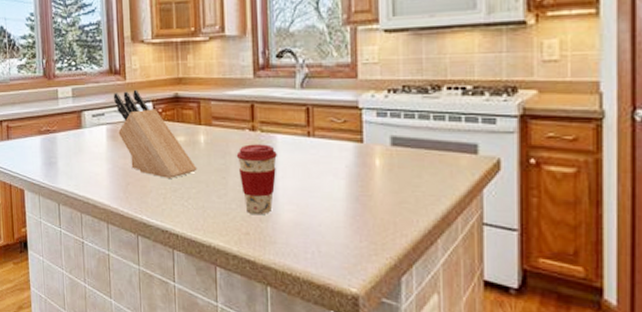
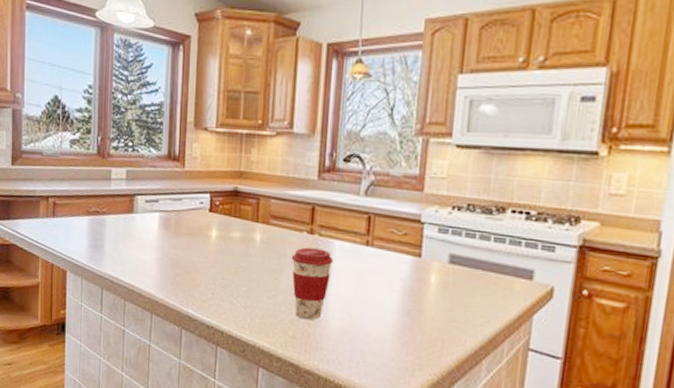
knife block: present [113,89,197,178] -> none [169,178,250,274]

